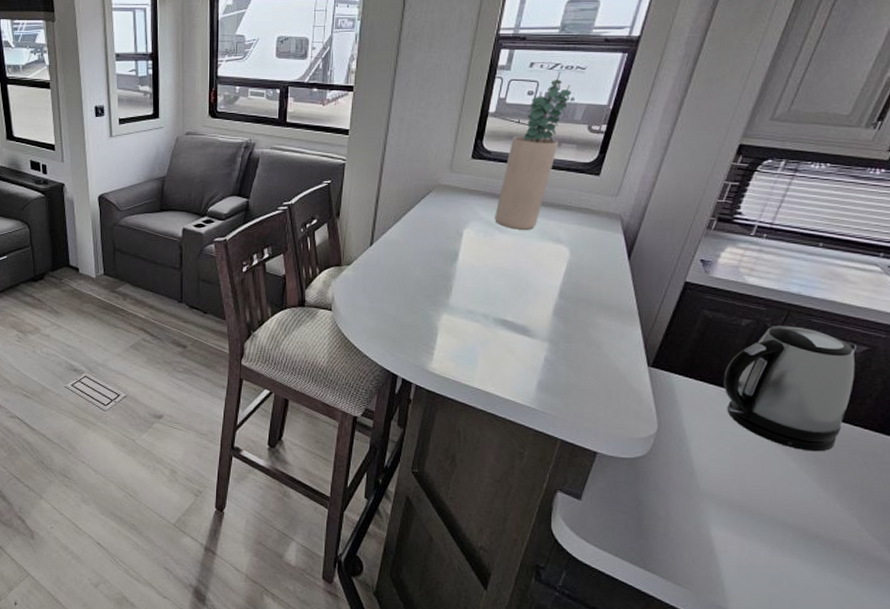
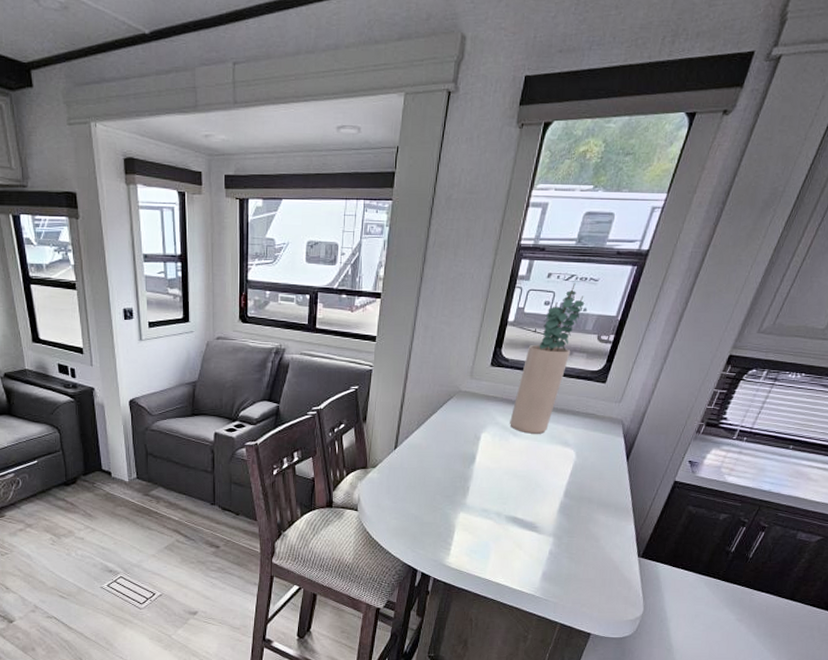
kettle: present [724,326,856,452] -> none [701,519,813,627]

